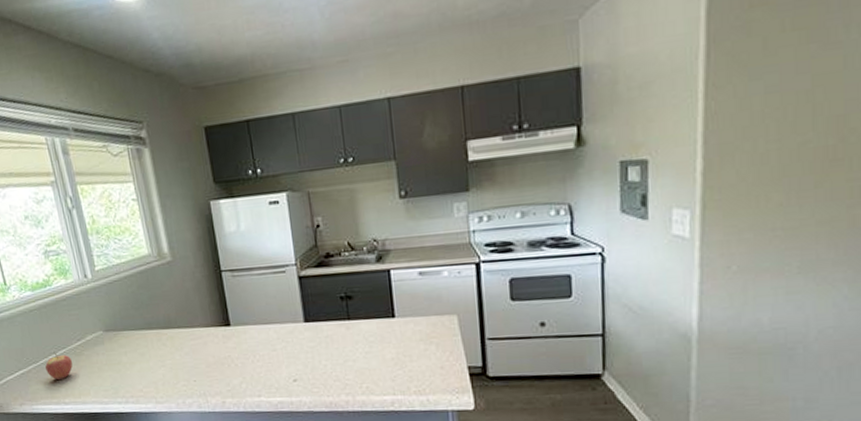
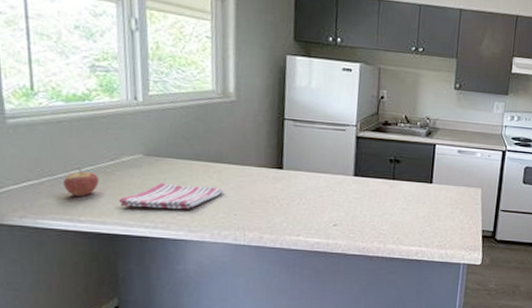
dish towel: none [91,354,179,385] -> present [118,183,224,210]

